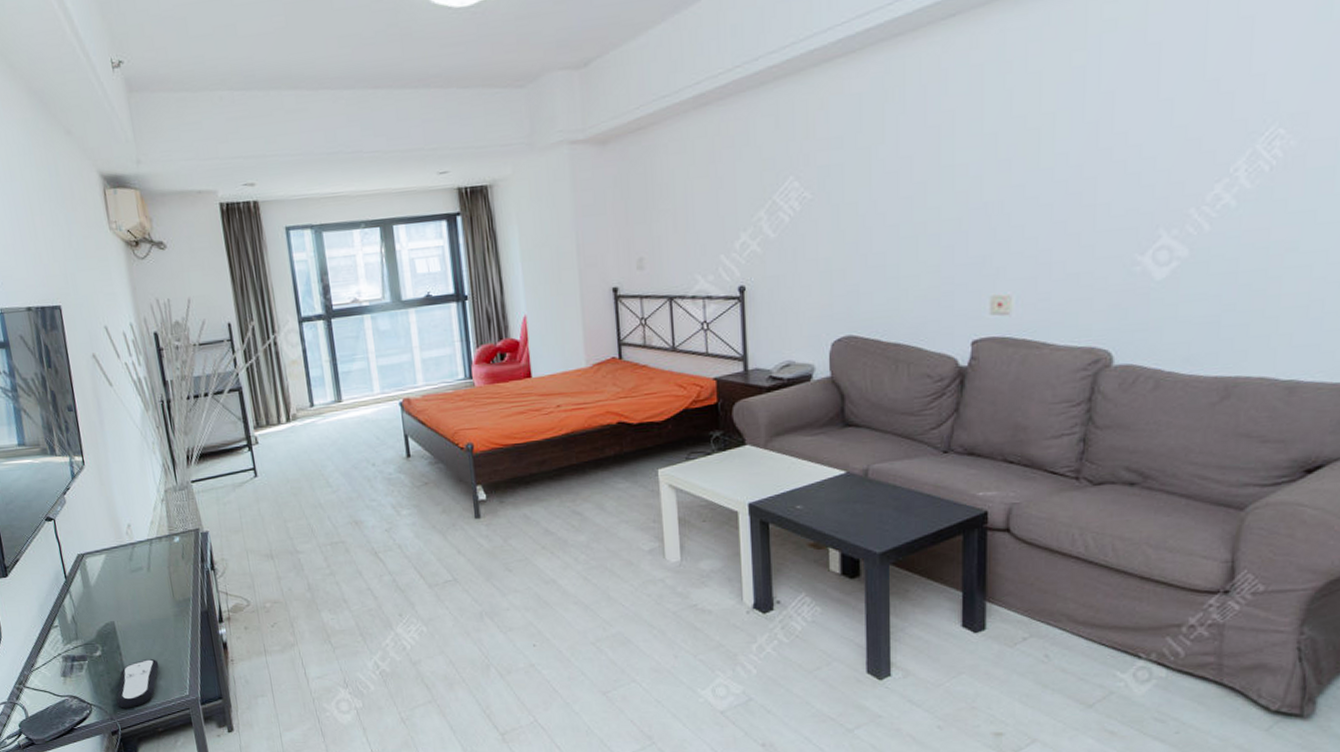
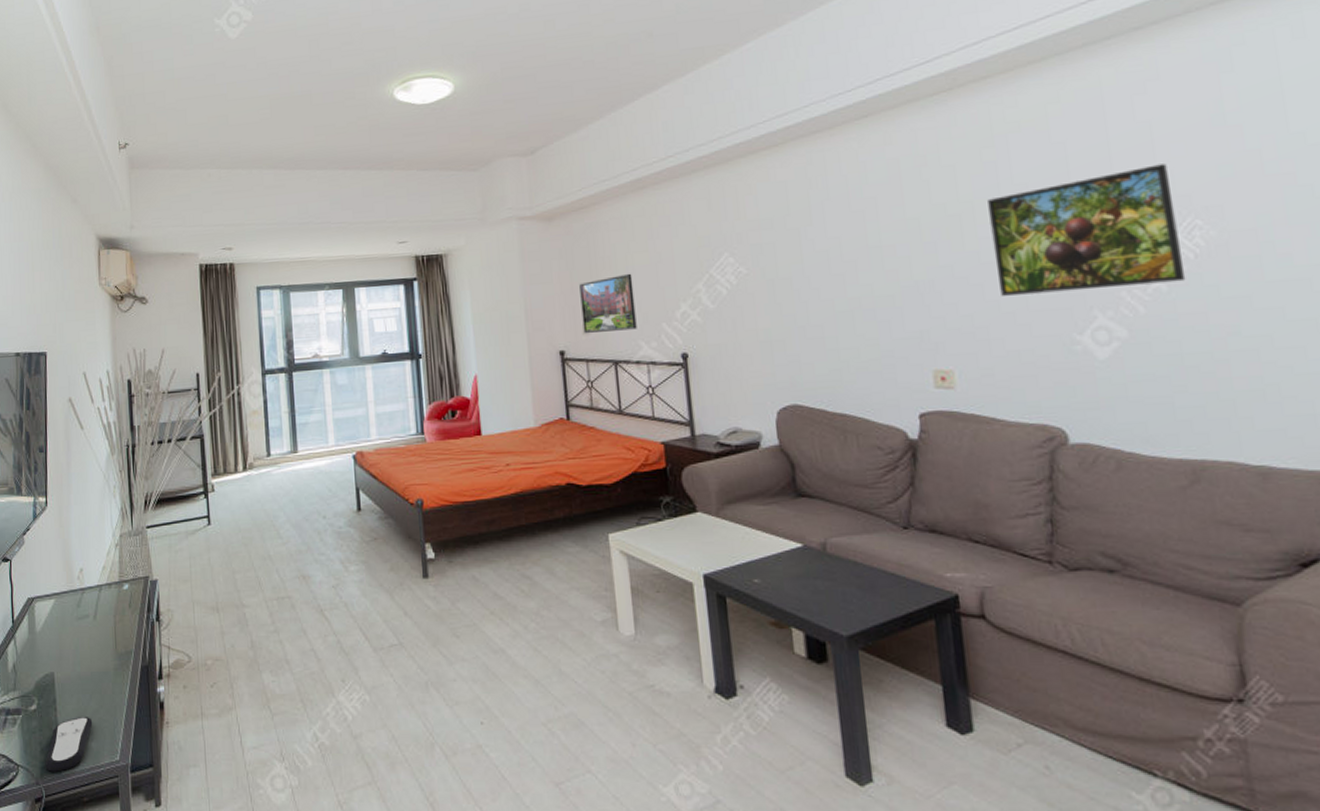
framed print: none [635,201,694,268] -> present [579,273,637,333]
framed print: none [1068,66,1261,216] -> present [987,163,1186,296]

